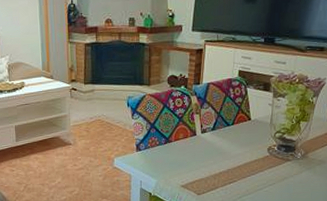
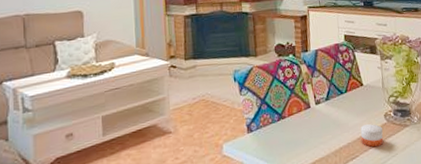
candle: none [241,155,263,175] -> present [360,124,384,147]

